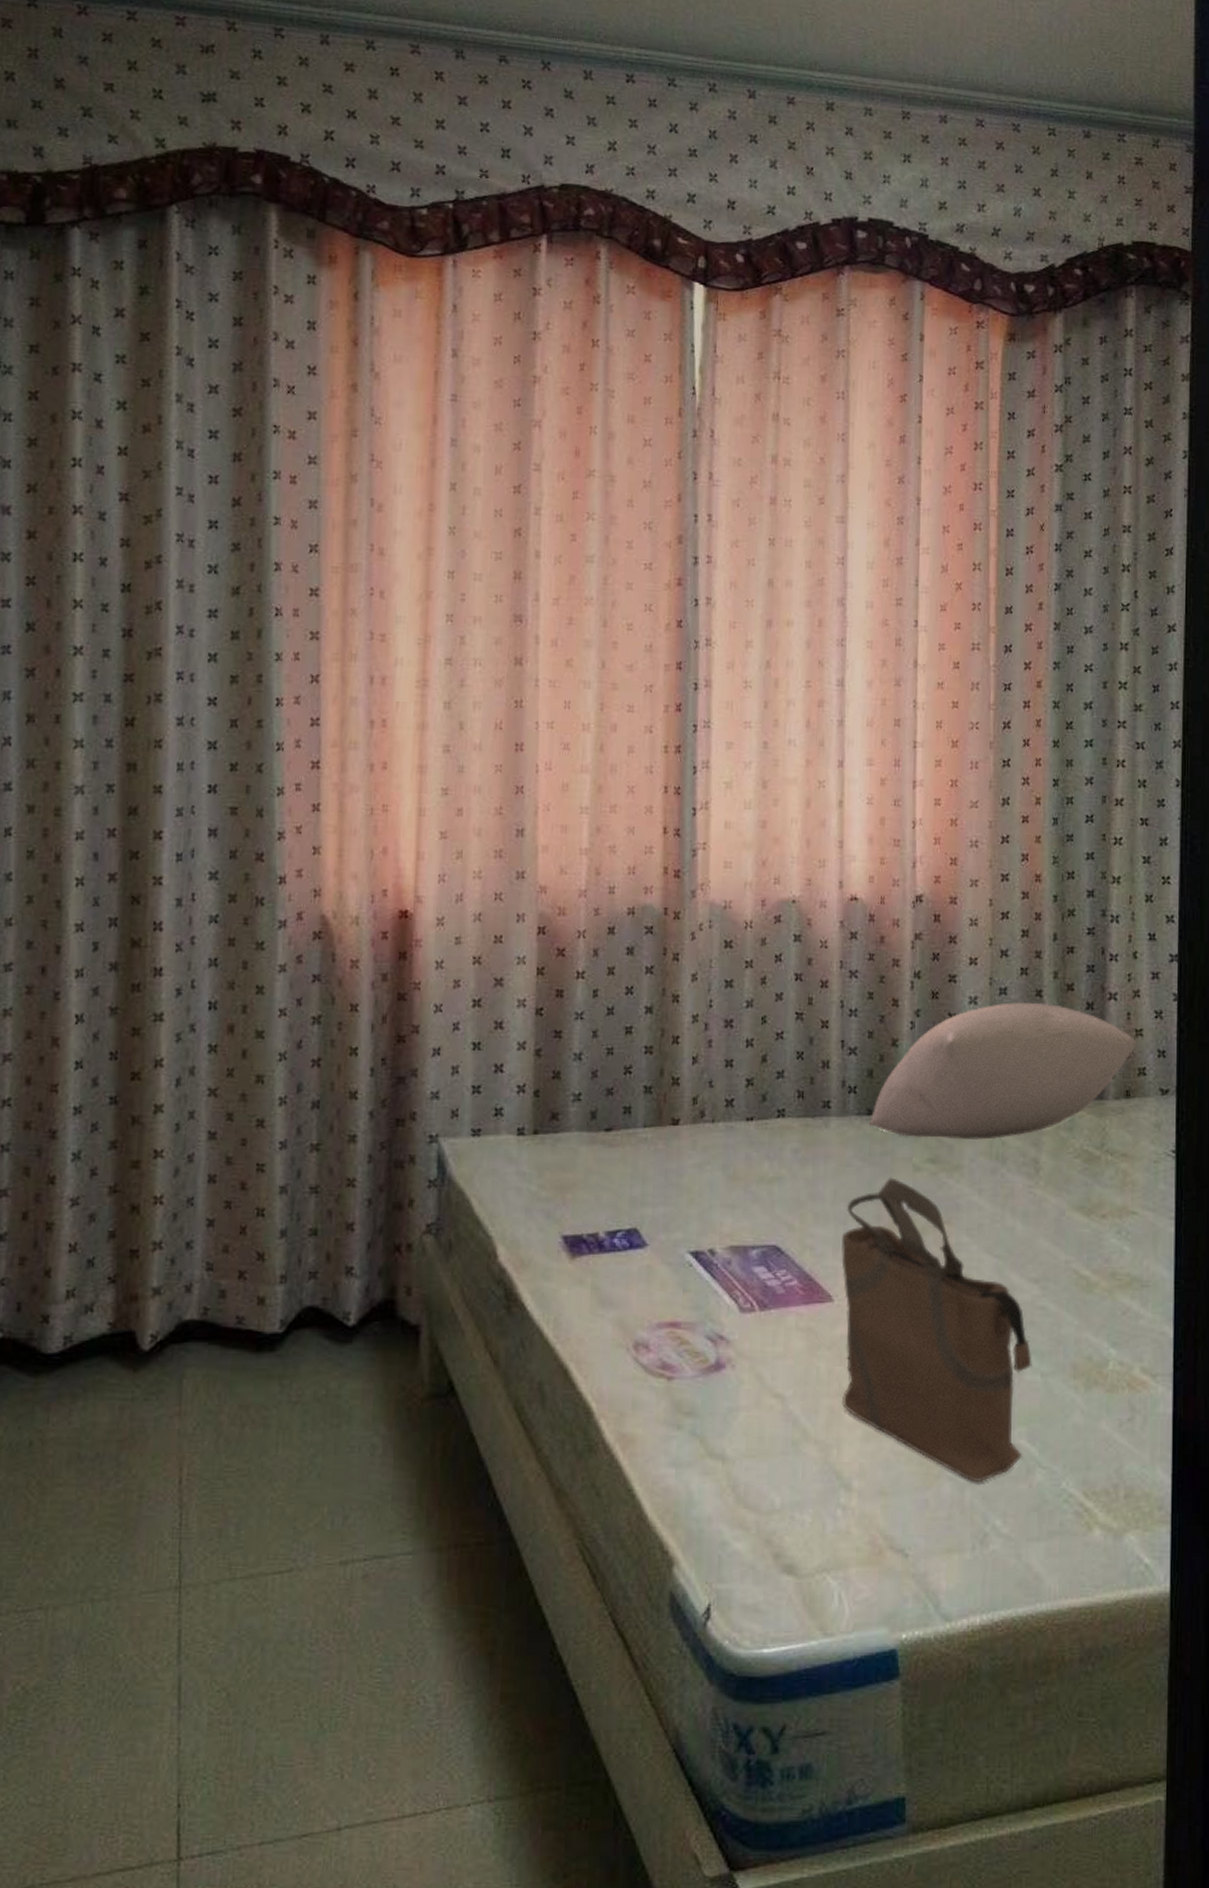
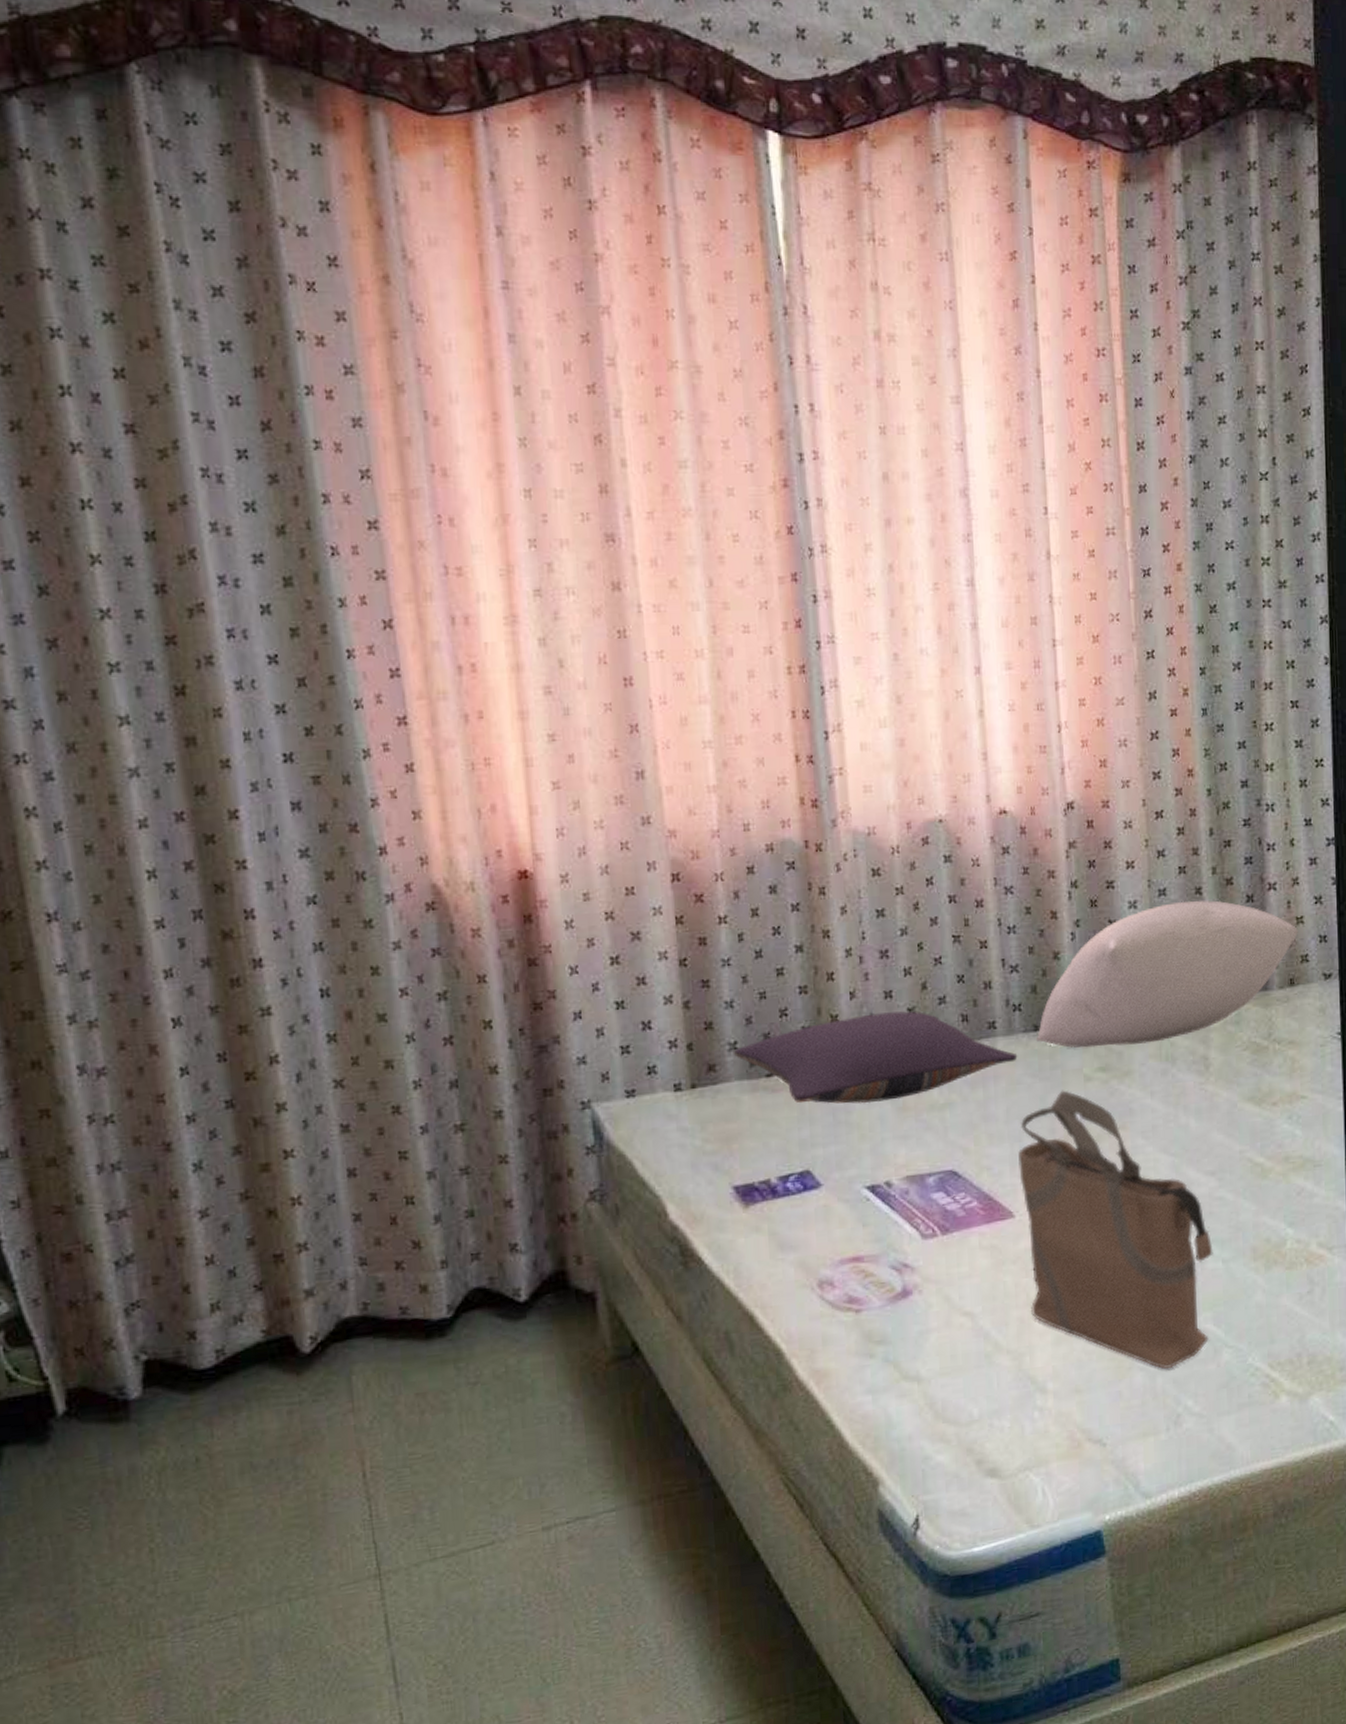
pillow: none [576,1080,850,1169] -> present [733,1011,1018,1104]

